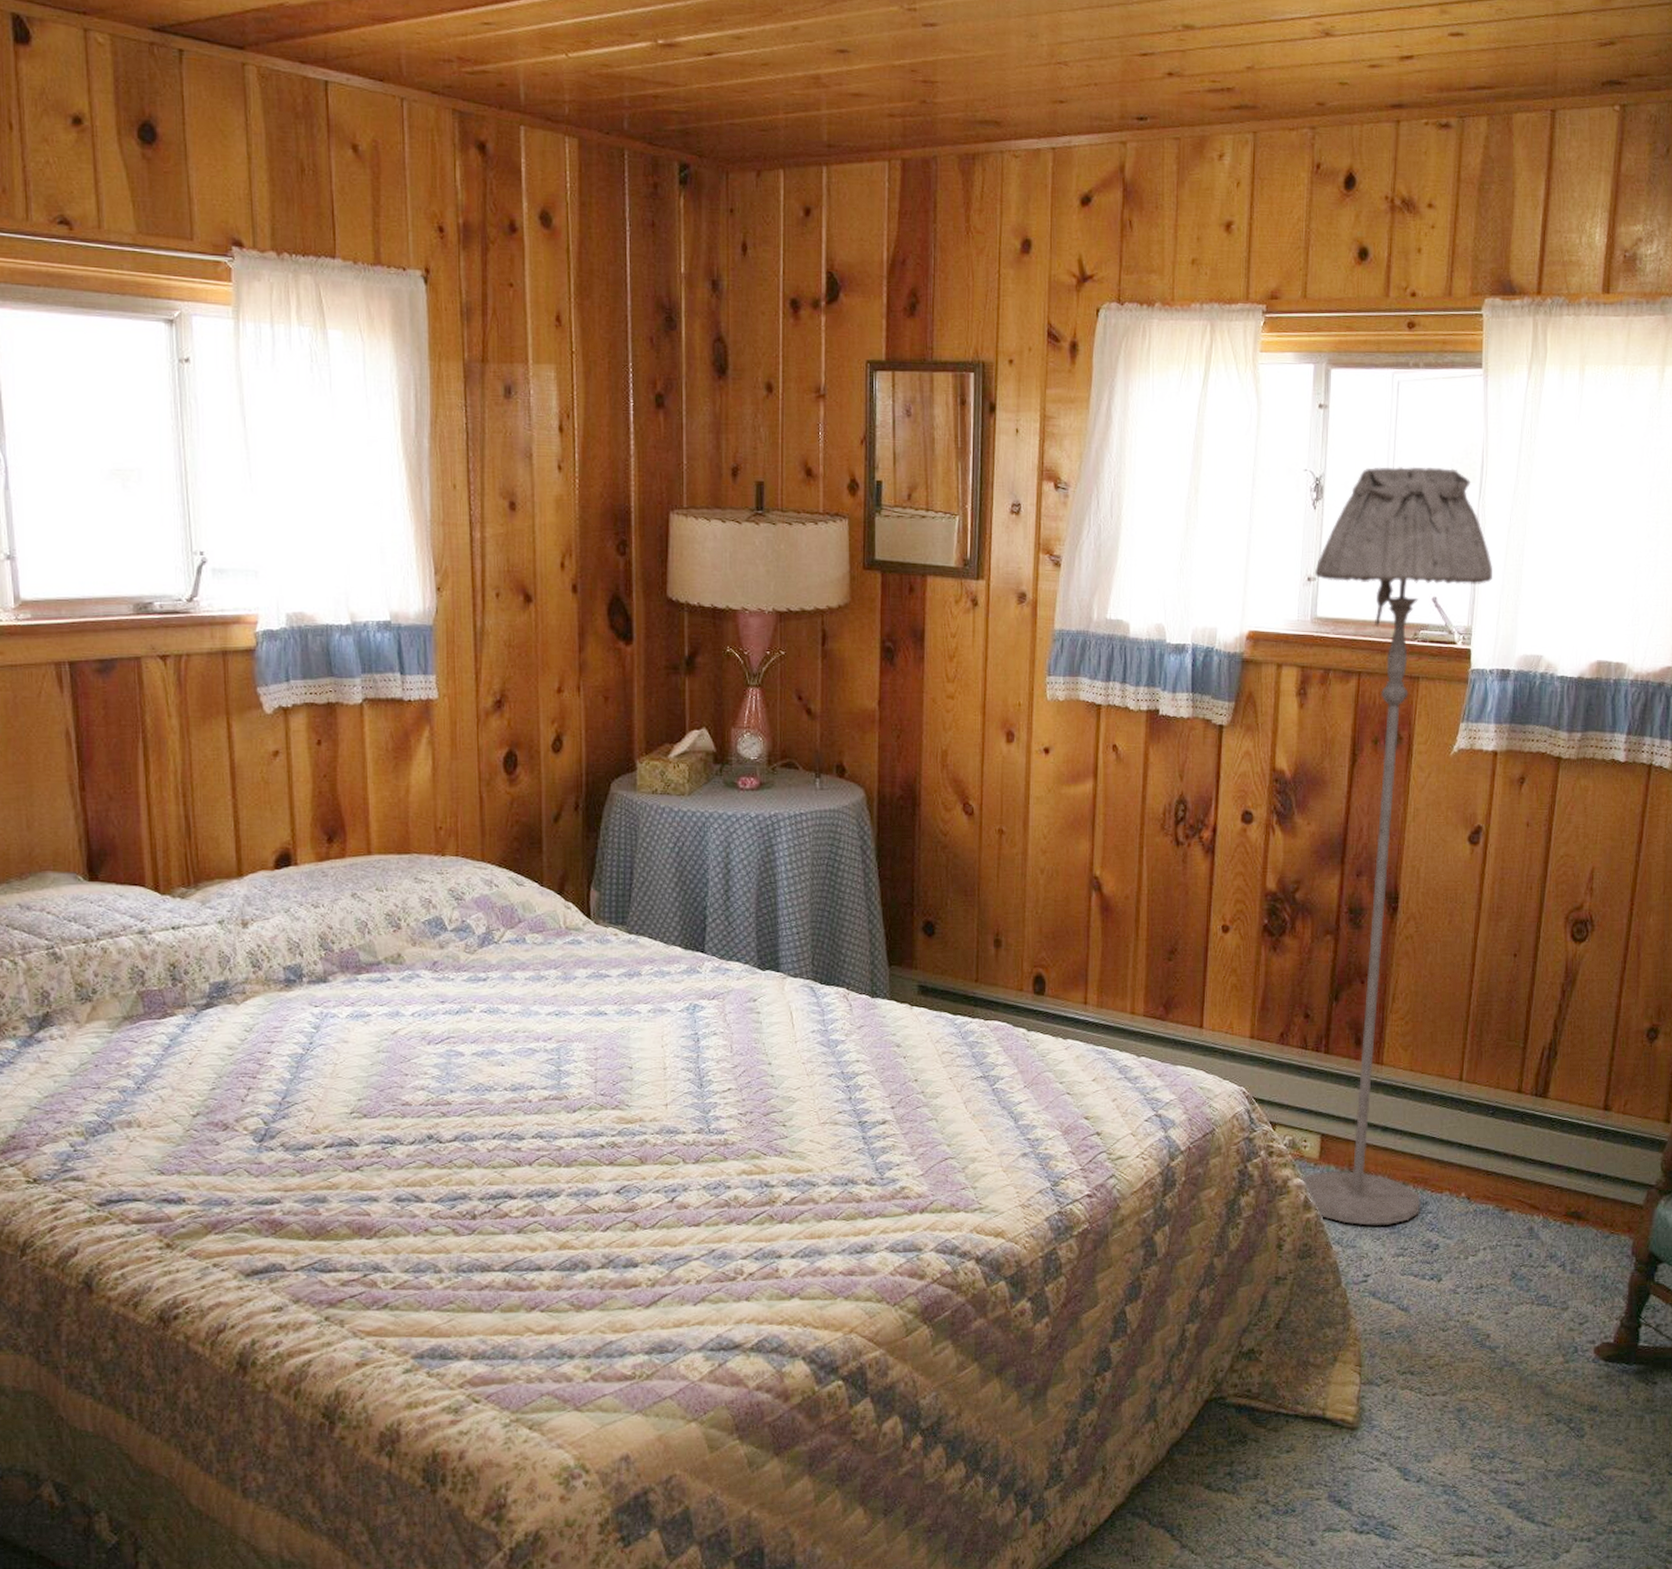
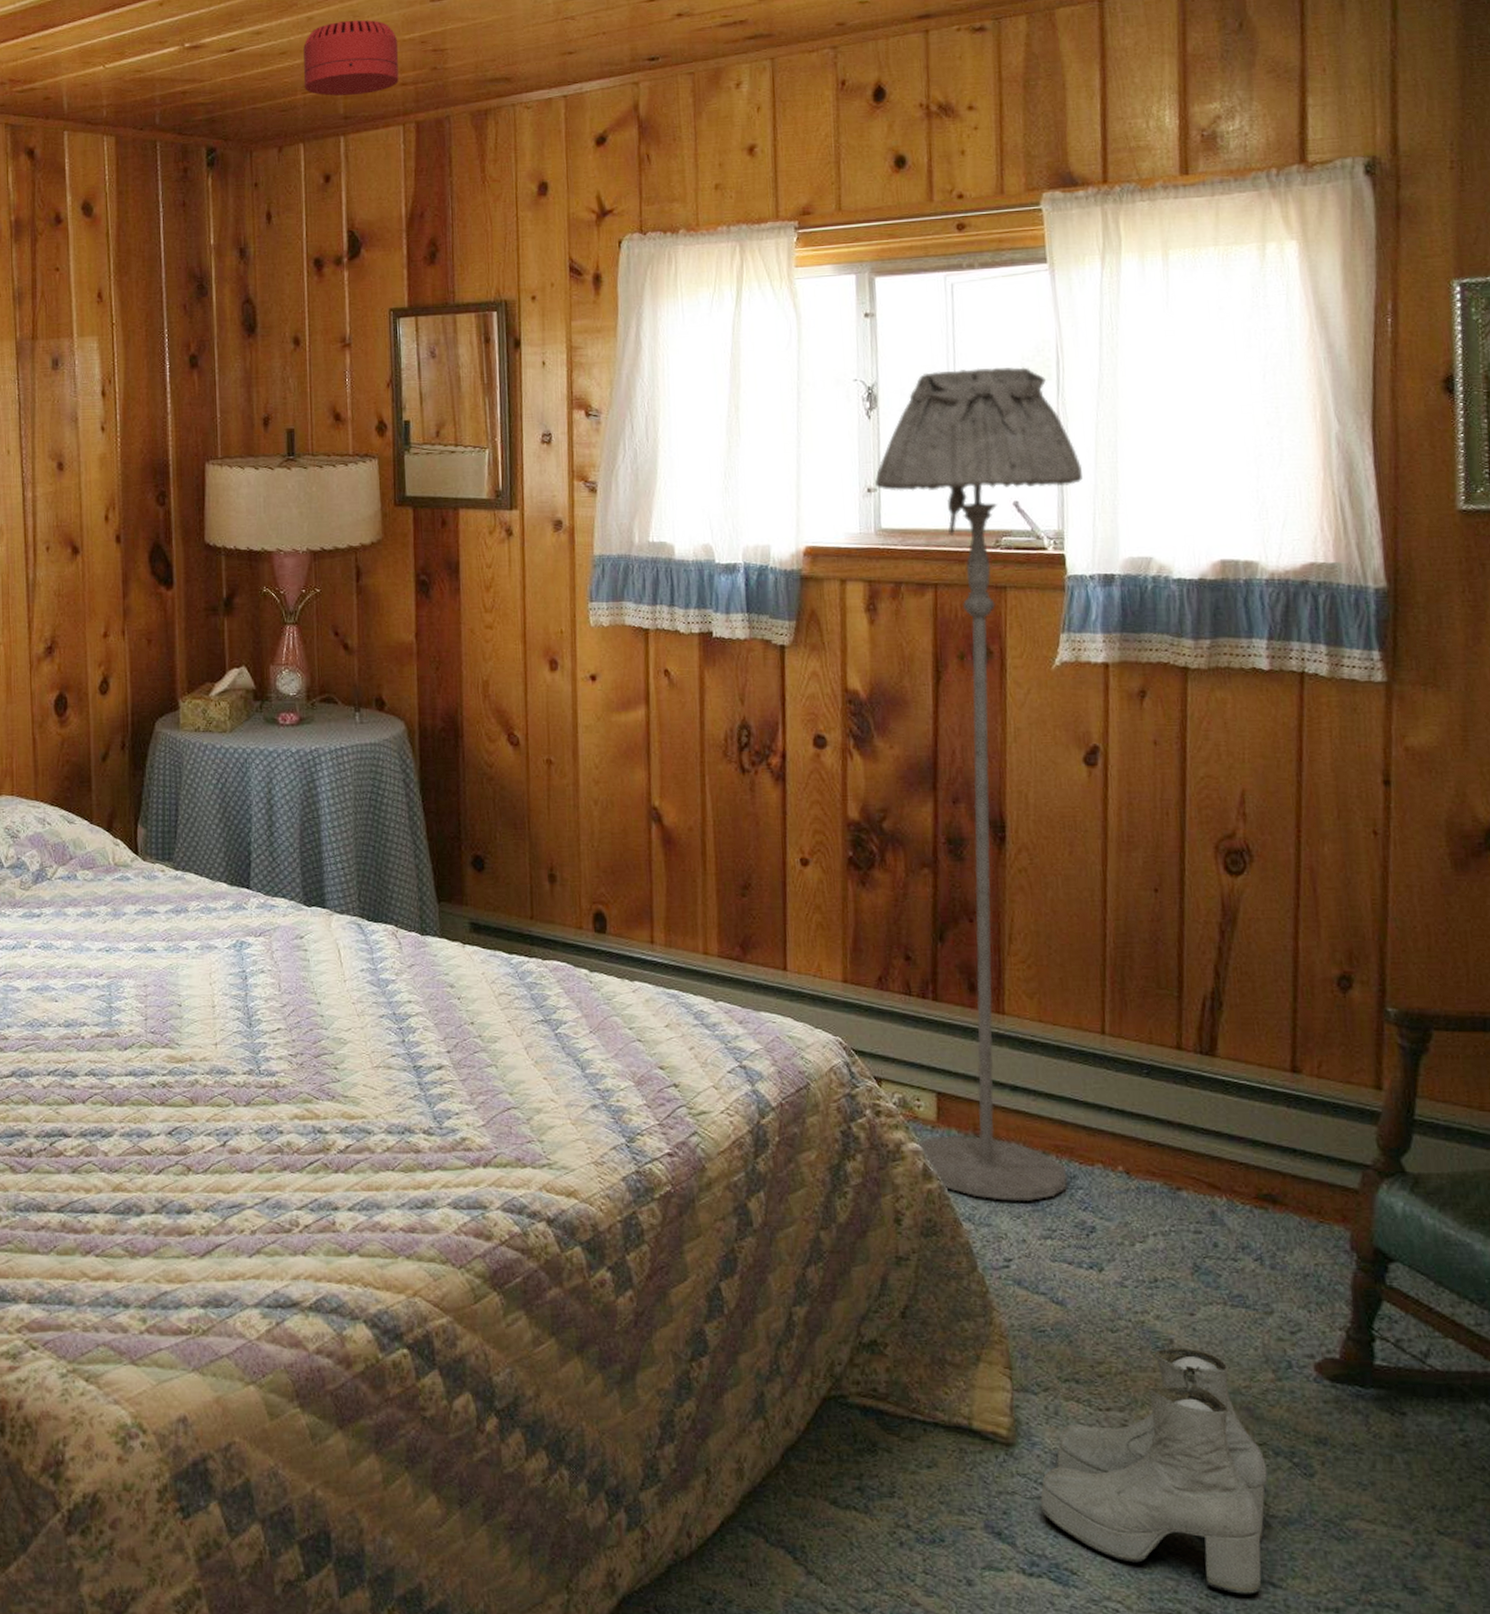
smoke detector: none [786,35,887,122] -> present [303,19,399,96]
boots: none [1374,1340,1550,1534] -> present [1040,1347,1268,1594]

